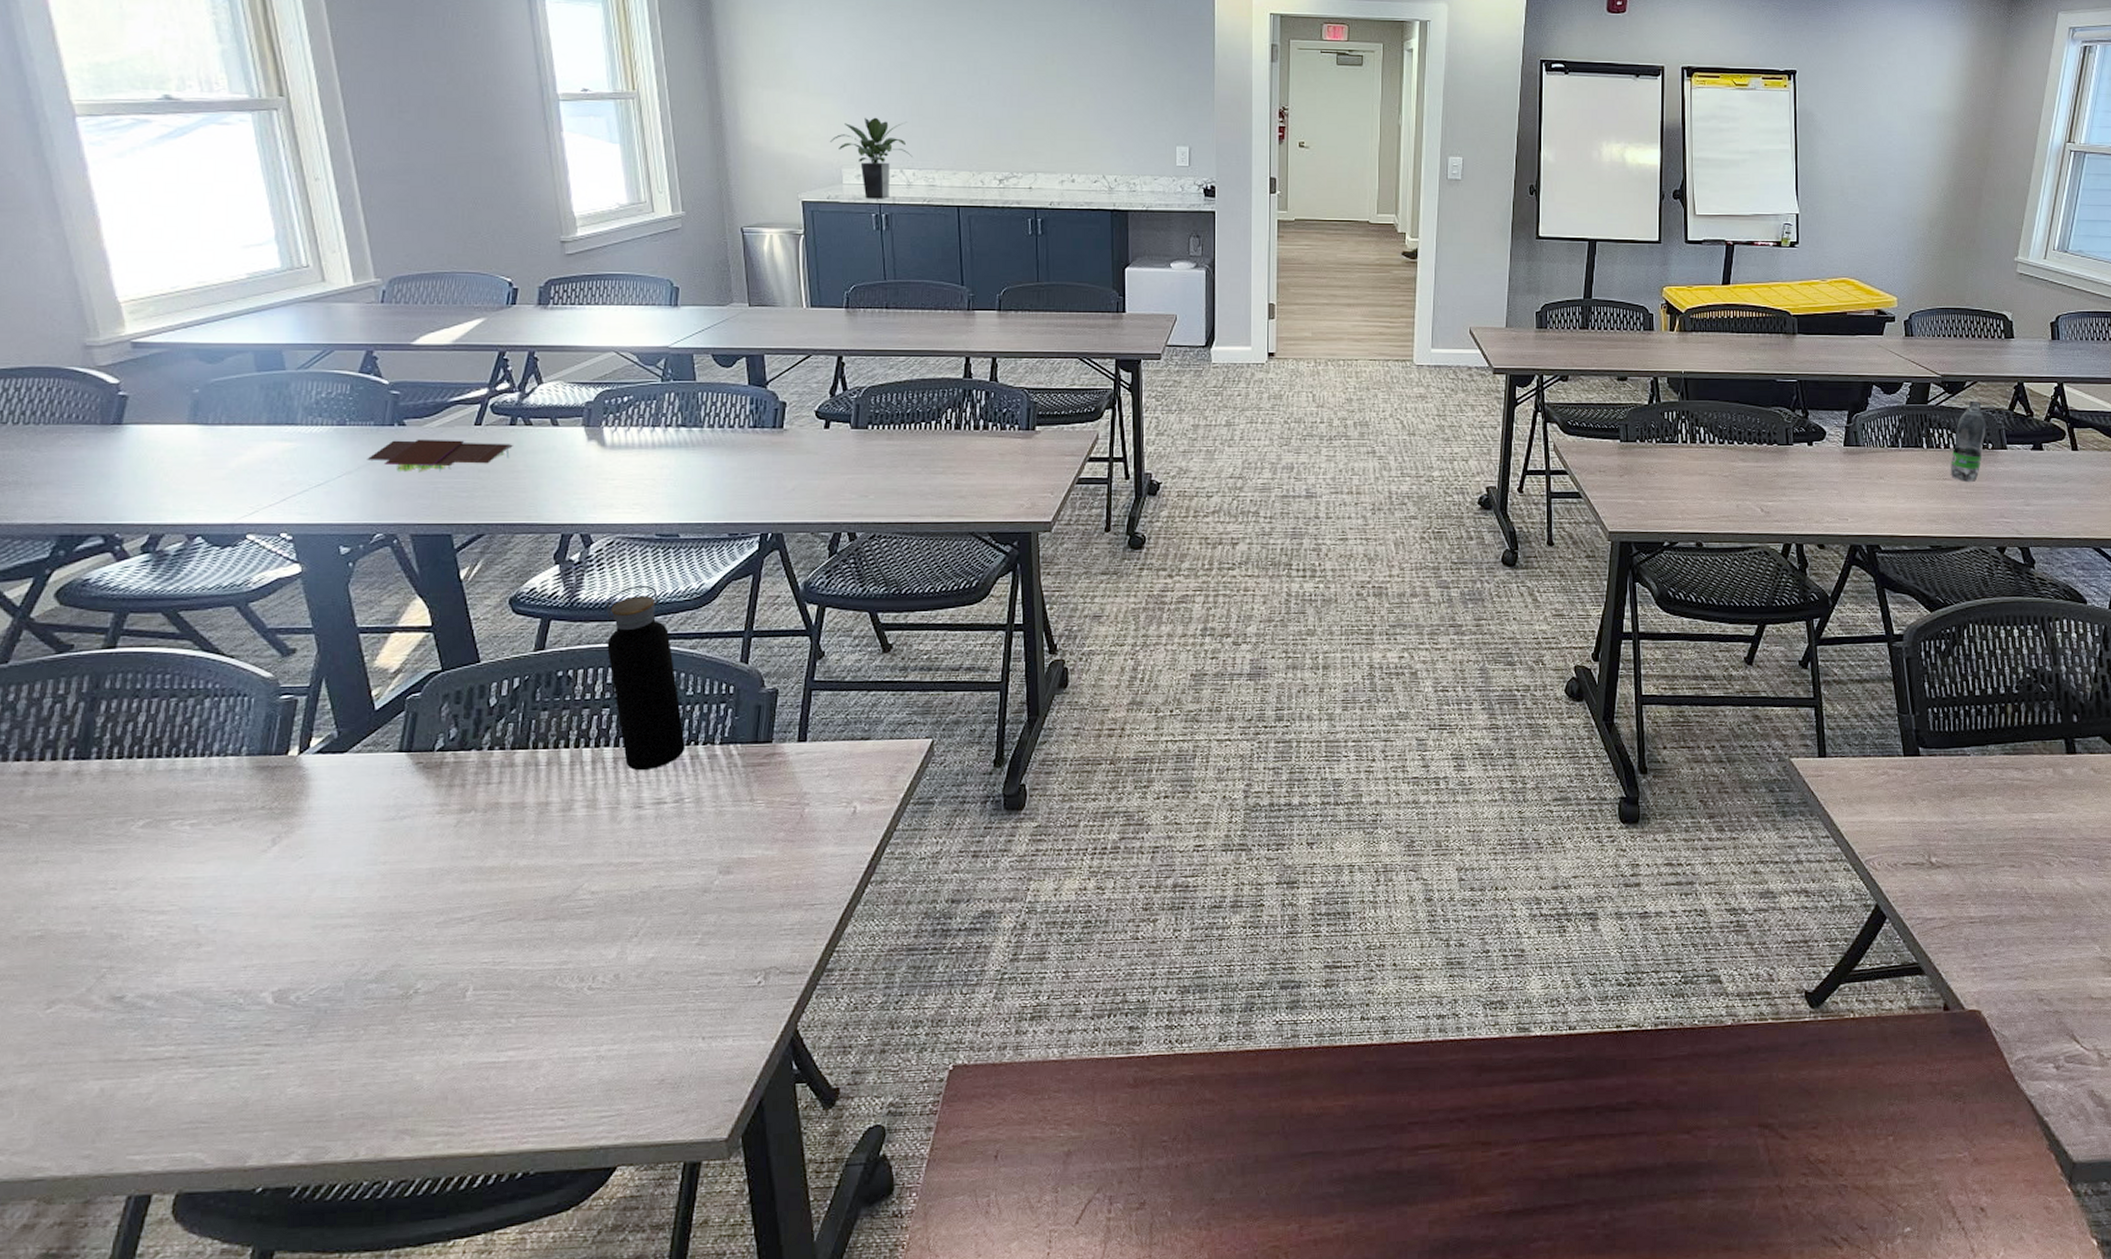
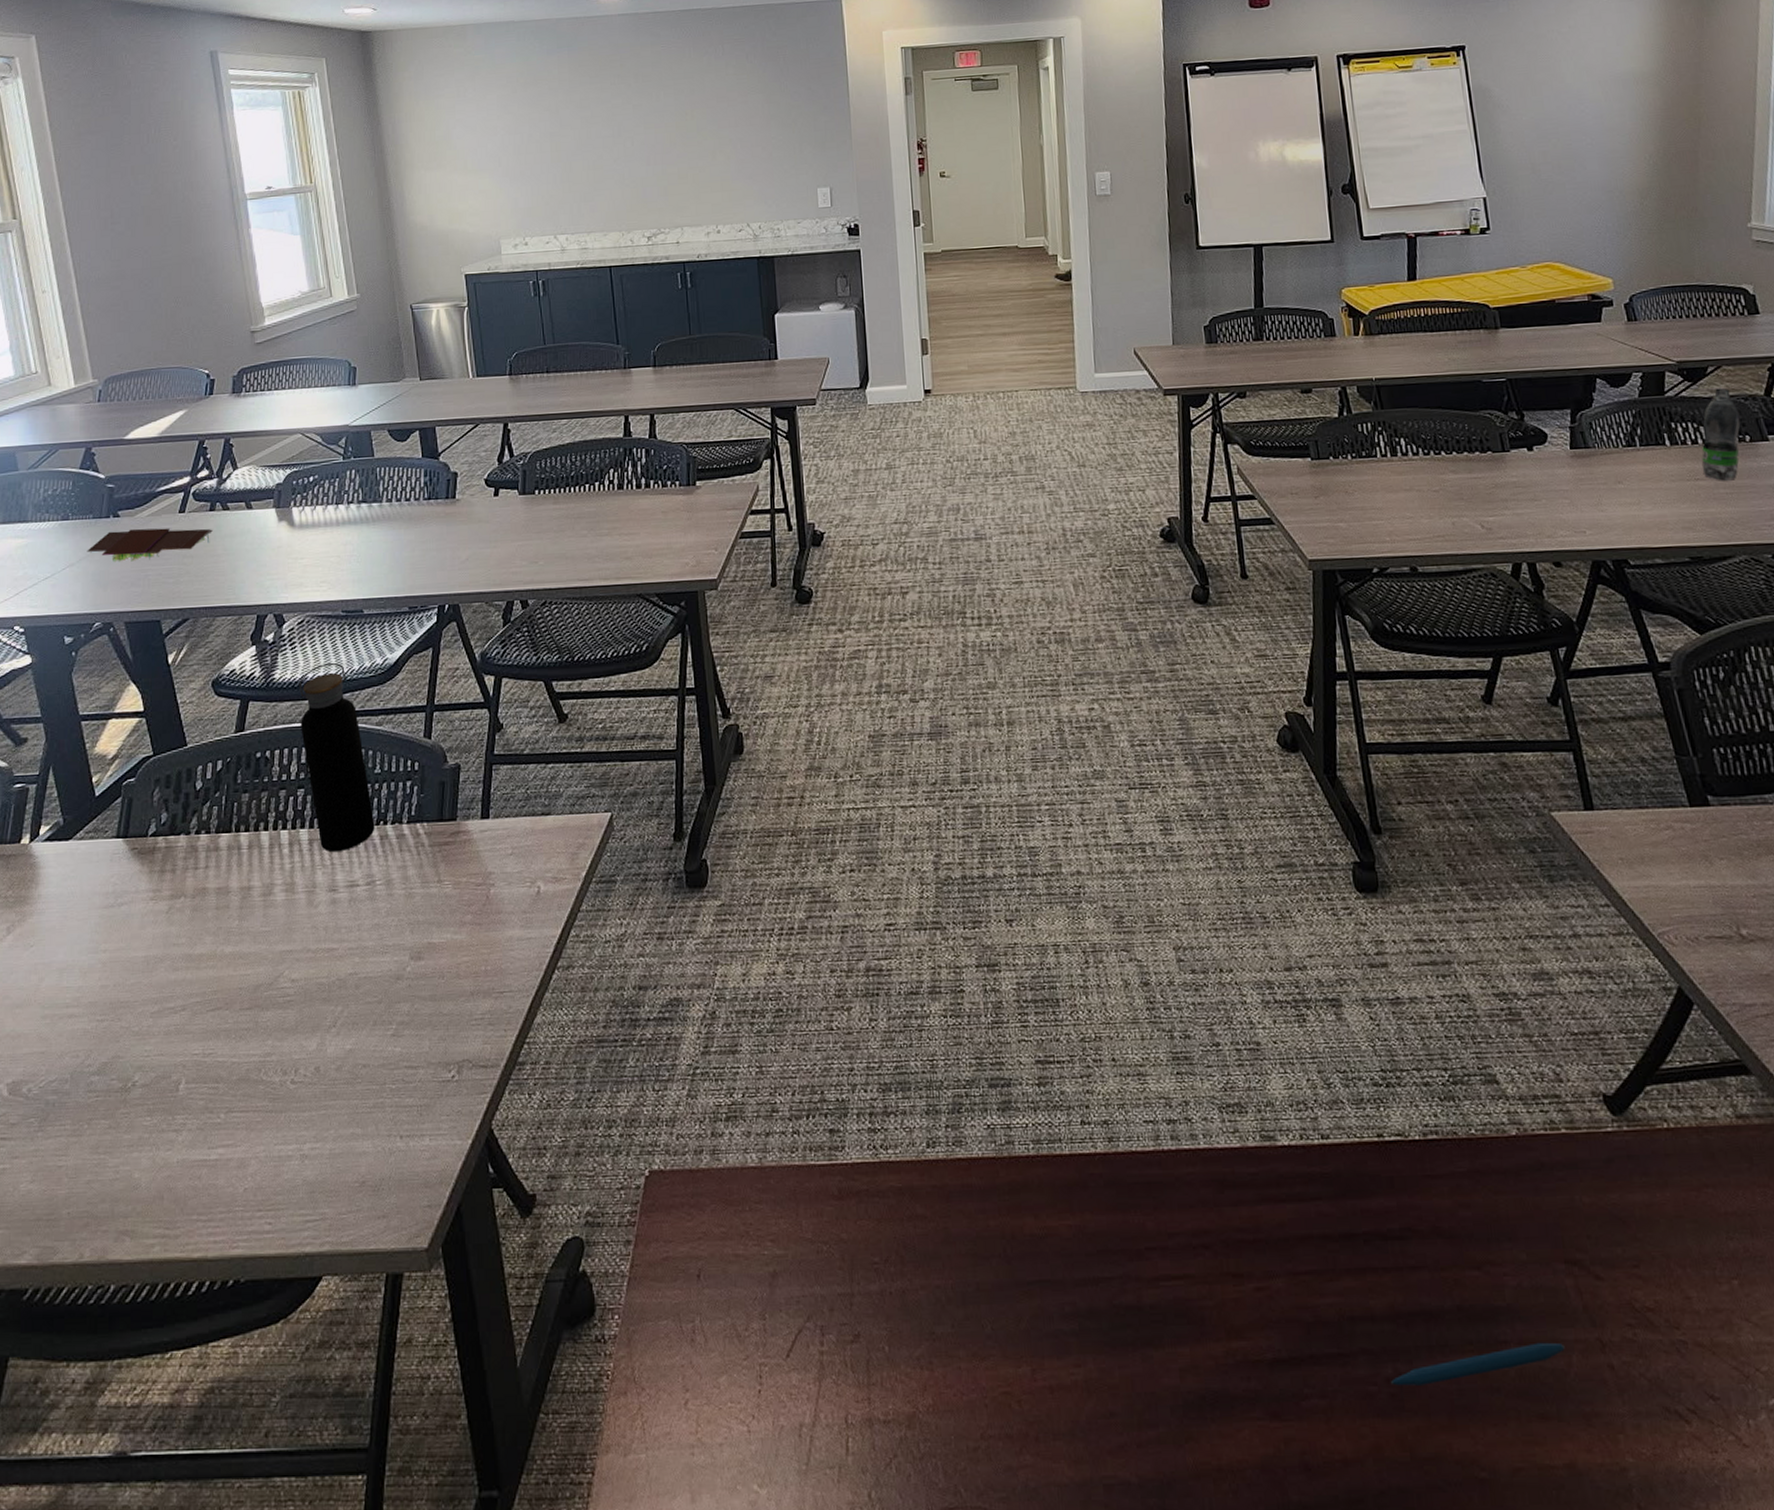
potted plant: present [830,117,912,199] -> none [488,187,565,267]
pen: none [1606,1189,1751,1229] -> present [1390,1342,1565,1386]

